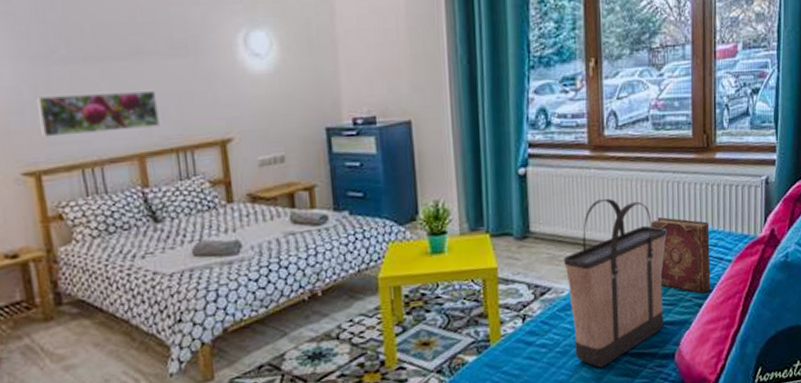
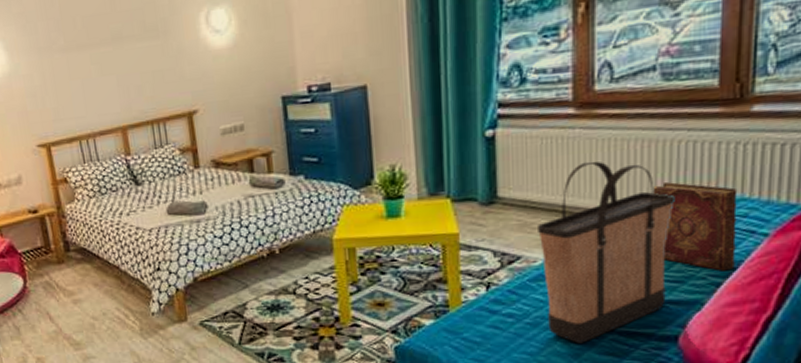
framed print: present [36,91,160,137] -> none [44,71,137,115]

